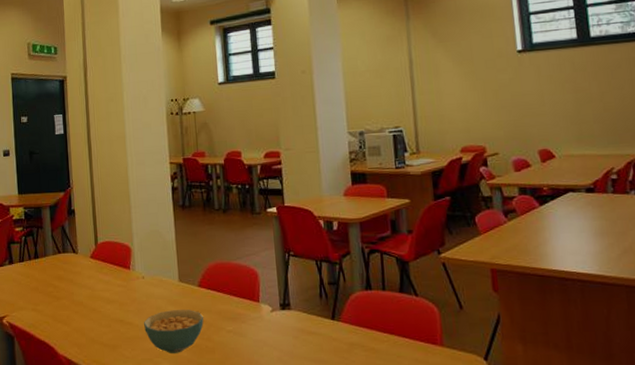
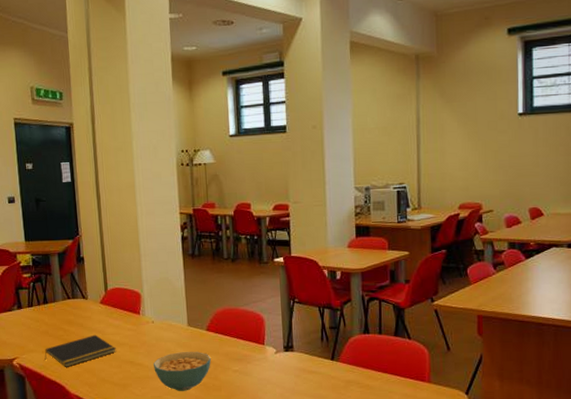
notepad: none [34,291,107,326] -> present [44,334,117,367]

